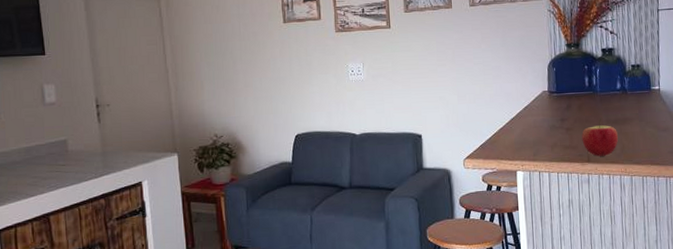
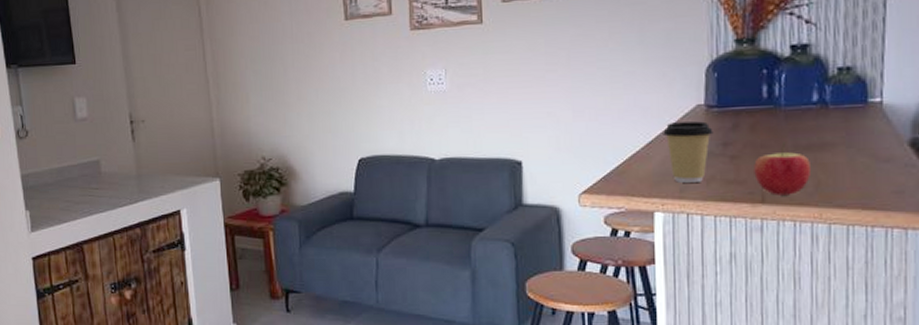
coffee cup: none [521,103,555,149] -> present [663,121,713,183]

